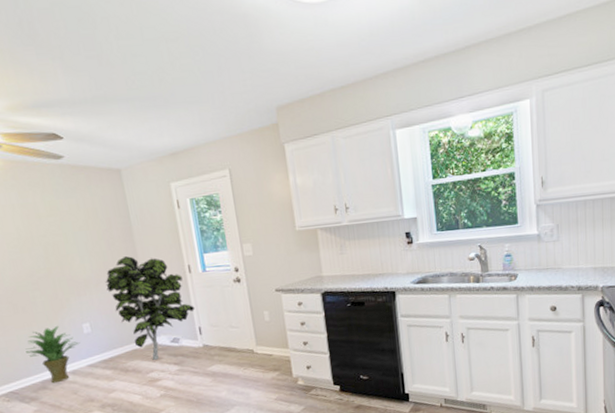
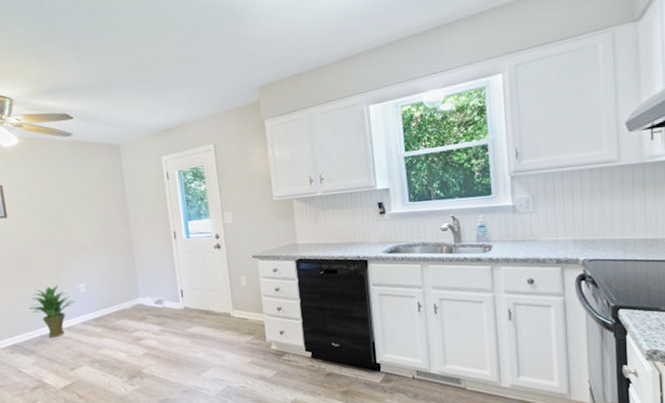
indoor plant: present [105,256,195,360] -> none [101,223,179,320]

